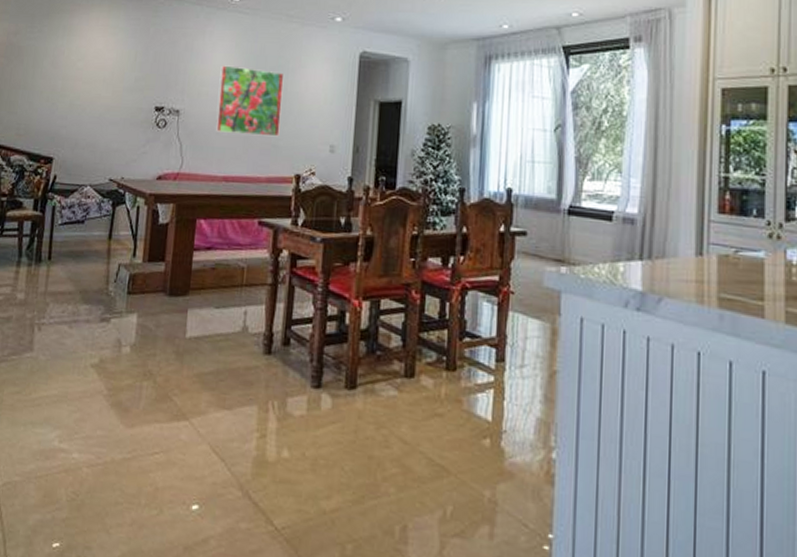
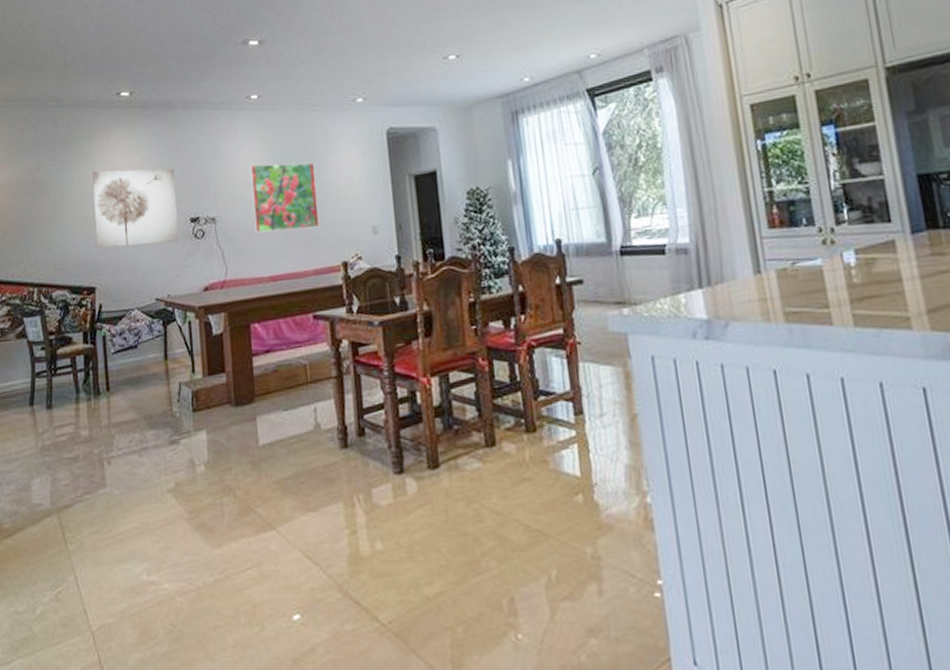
wall art: none [60,45,147,127] -> present [93,168,178,249]

